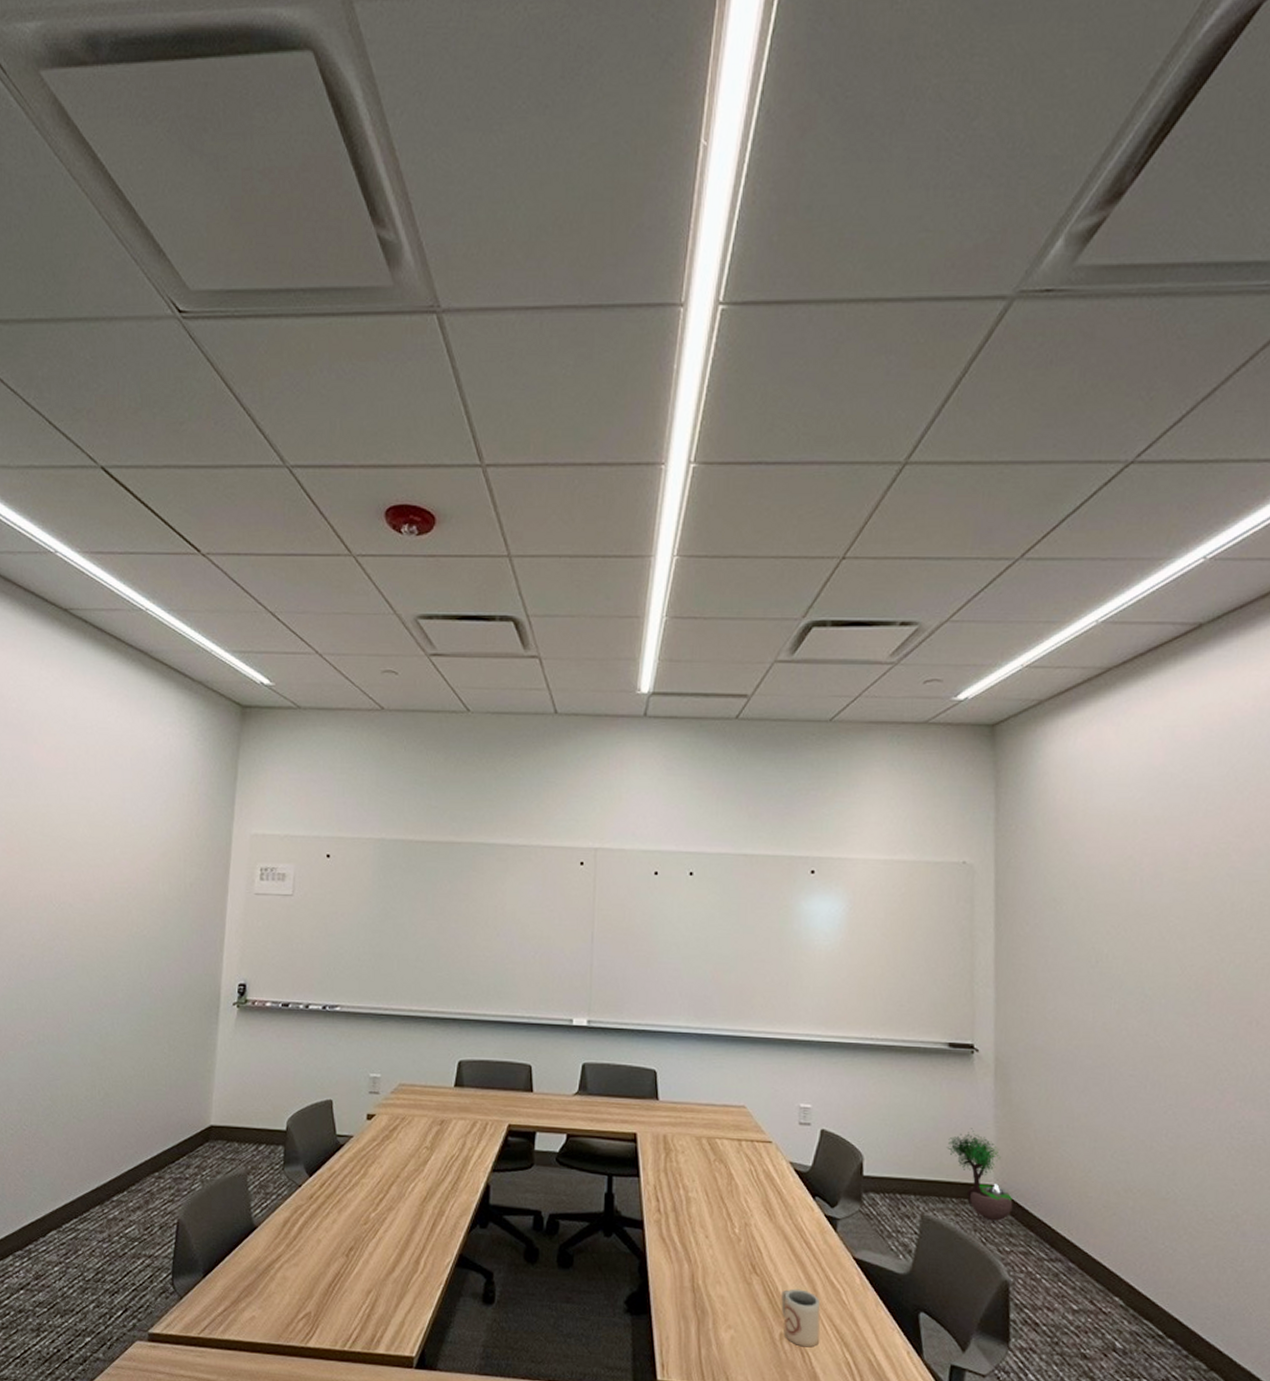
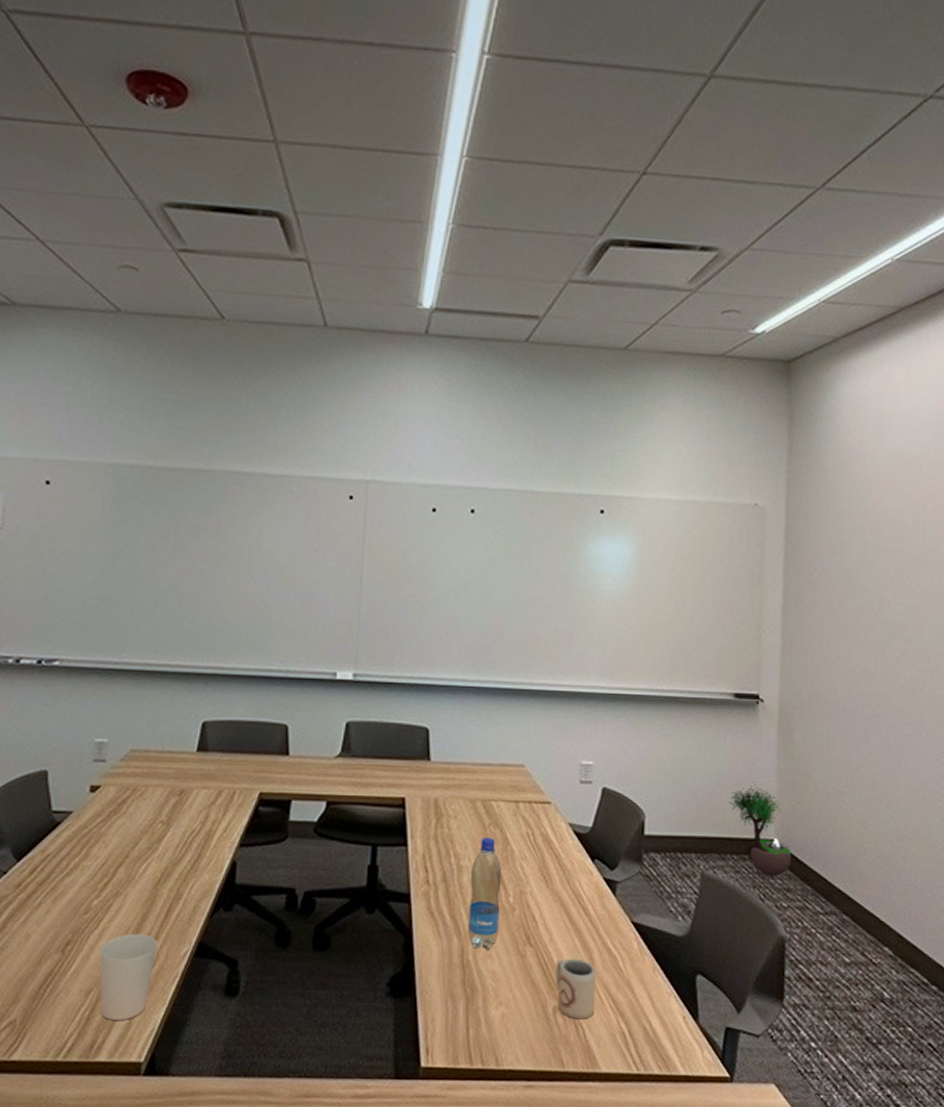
dixie cup: none [377,1244,425,1319] -> present [100,934,158,1020]
bottle: none [697,1172,728,1276] -> present [467,838,502,950]

